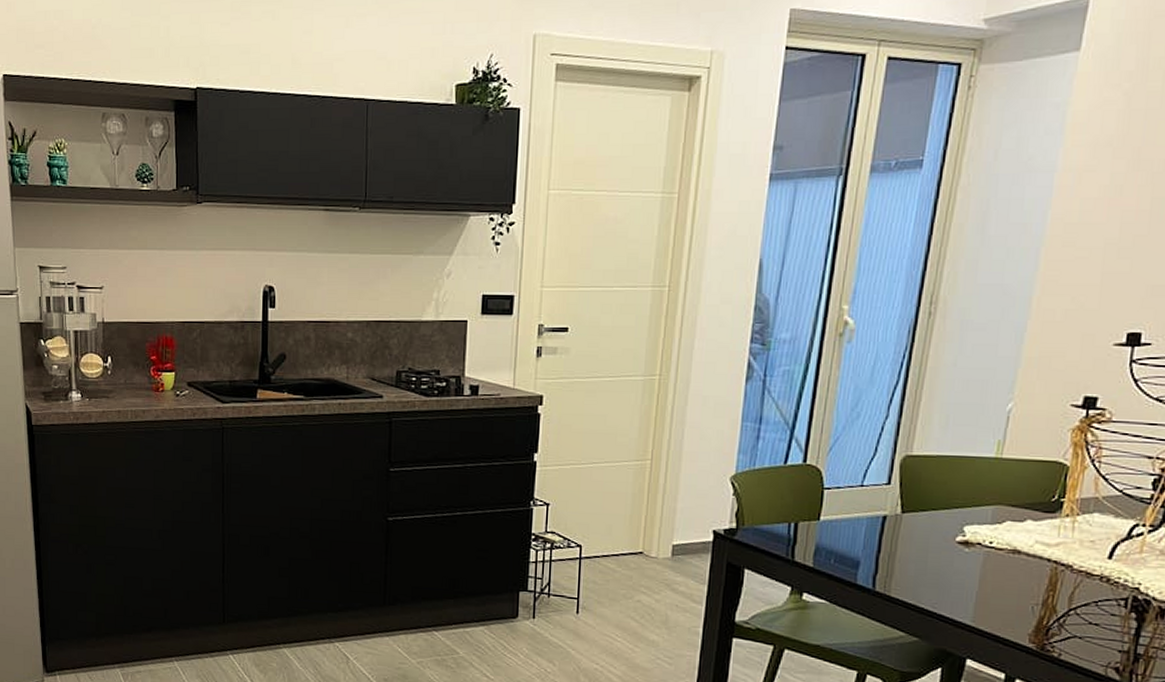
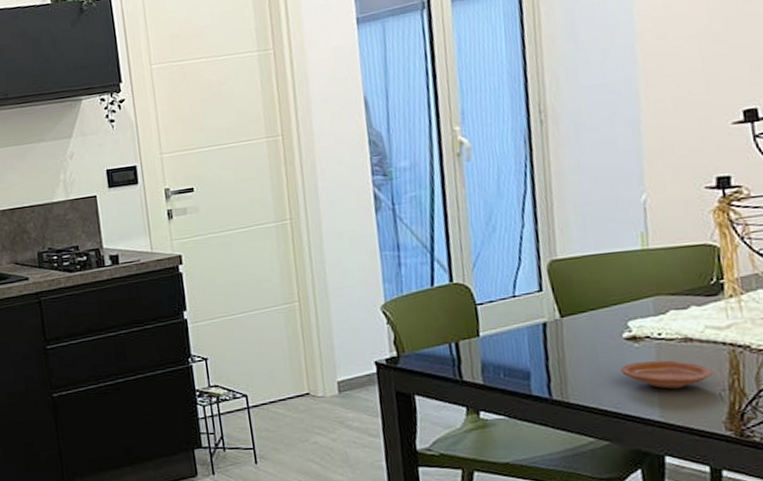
plate: none [945,566,1032,597] -> present [619,360,714,389]

